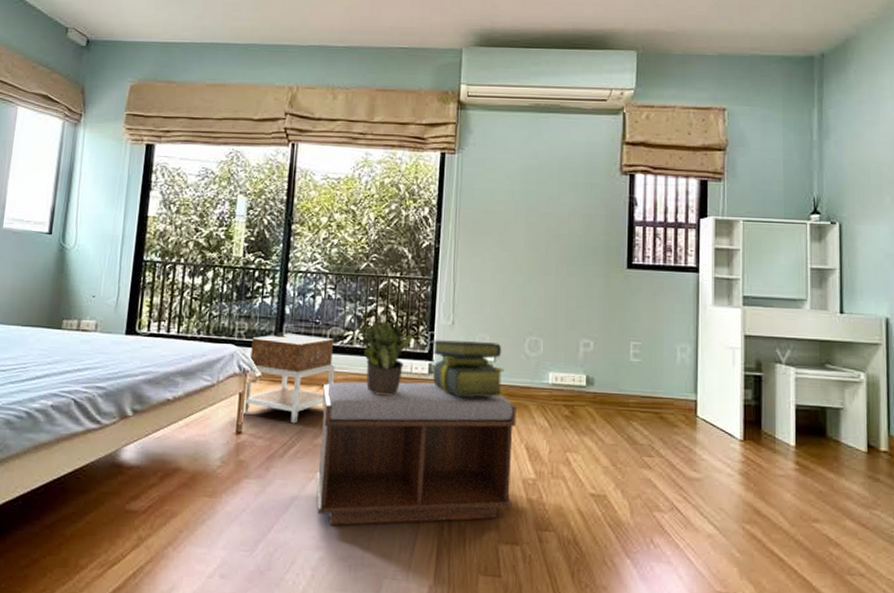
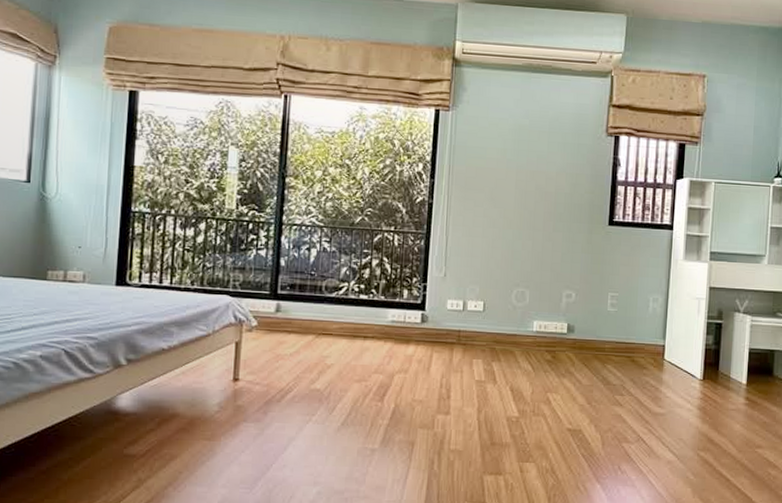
nightstand: present [241,332,336,424] -> none [238,283,331,371]
bench: present [316,381,517,525] -> none [313,330,503,463]
potted plant: present [358,317,413,396] -> none [353,269,407,344]
stack of books: present [431,340,504,398] -> none [423,291,492,345]

